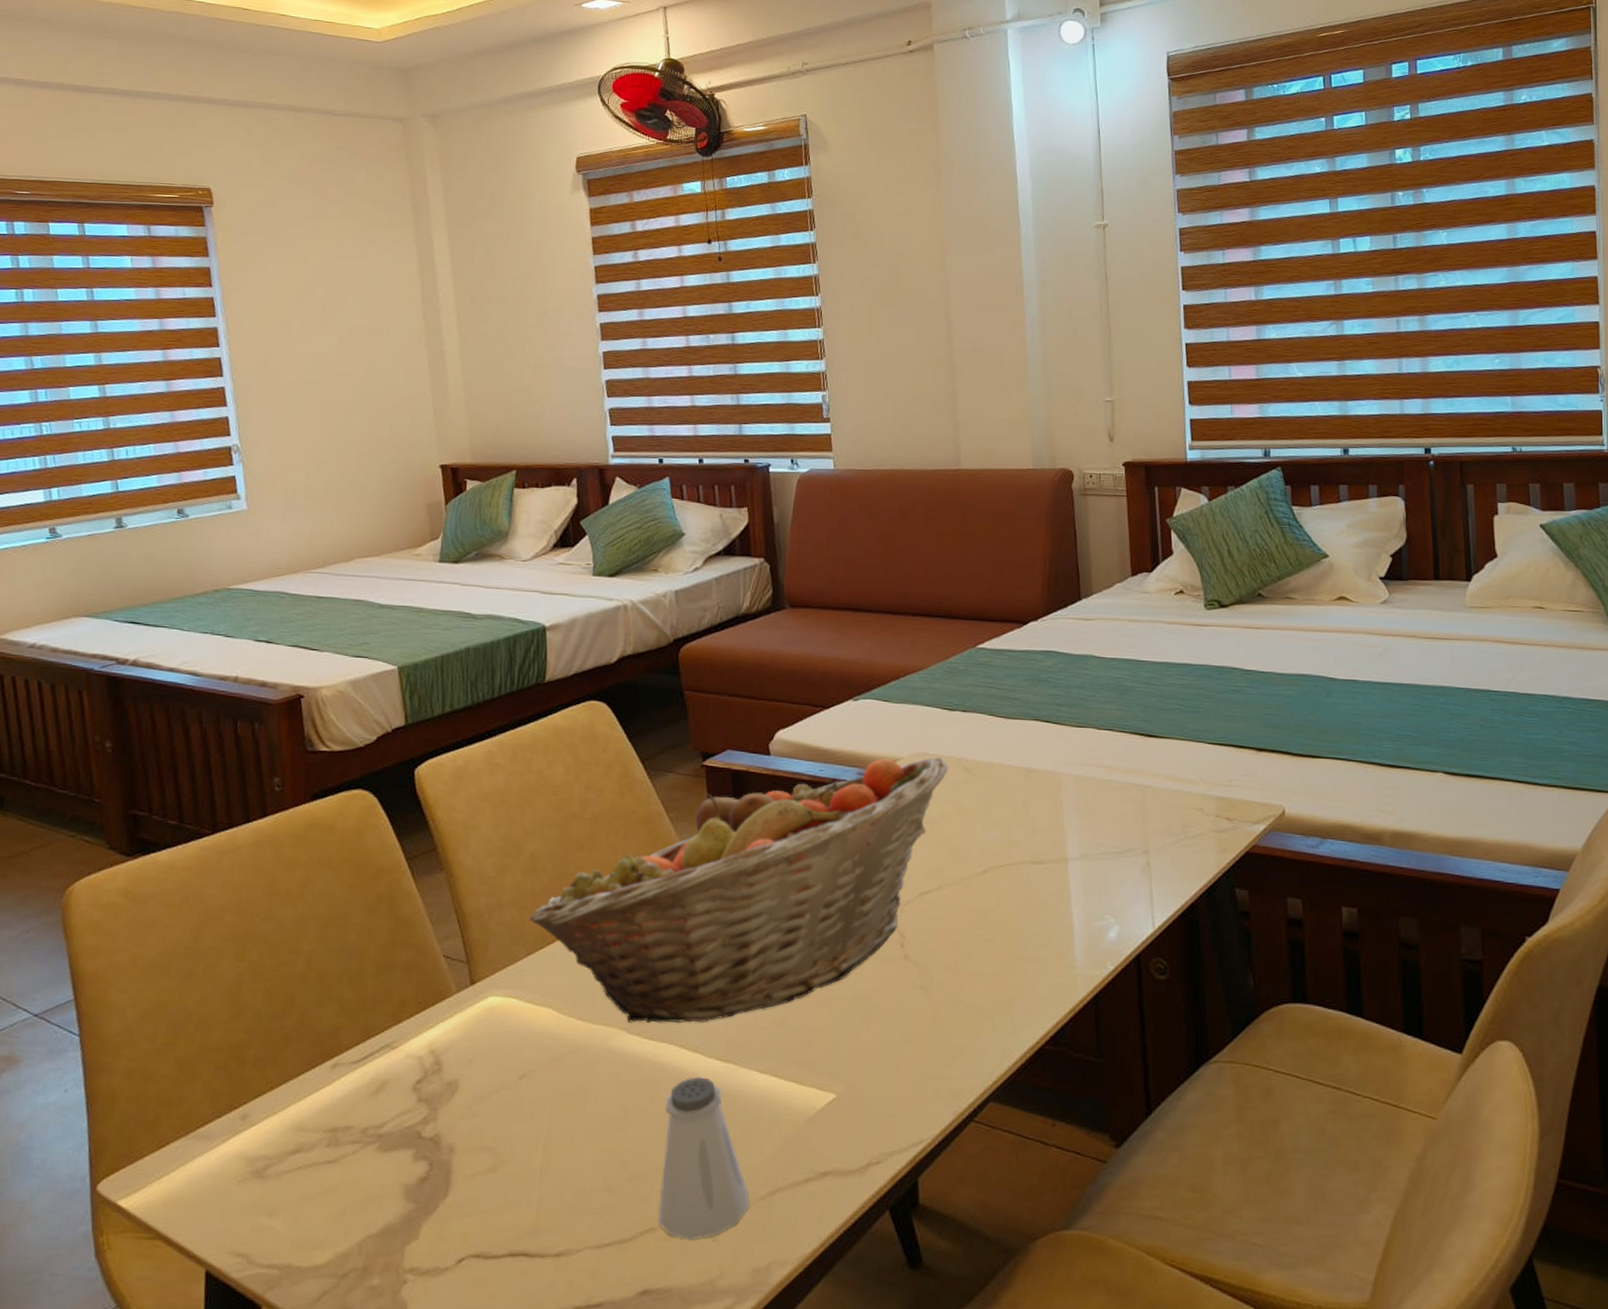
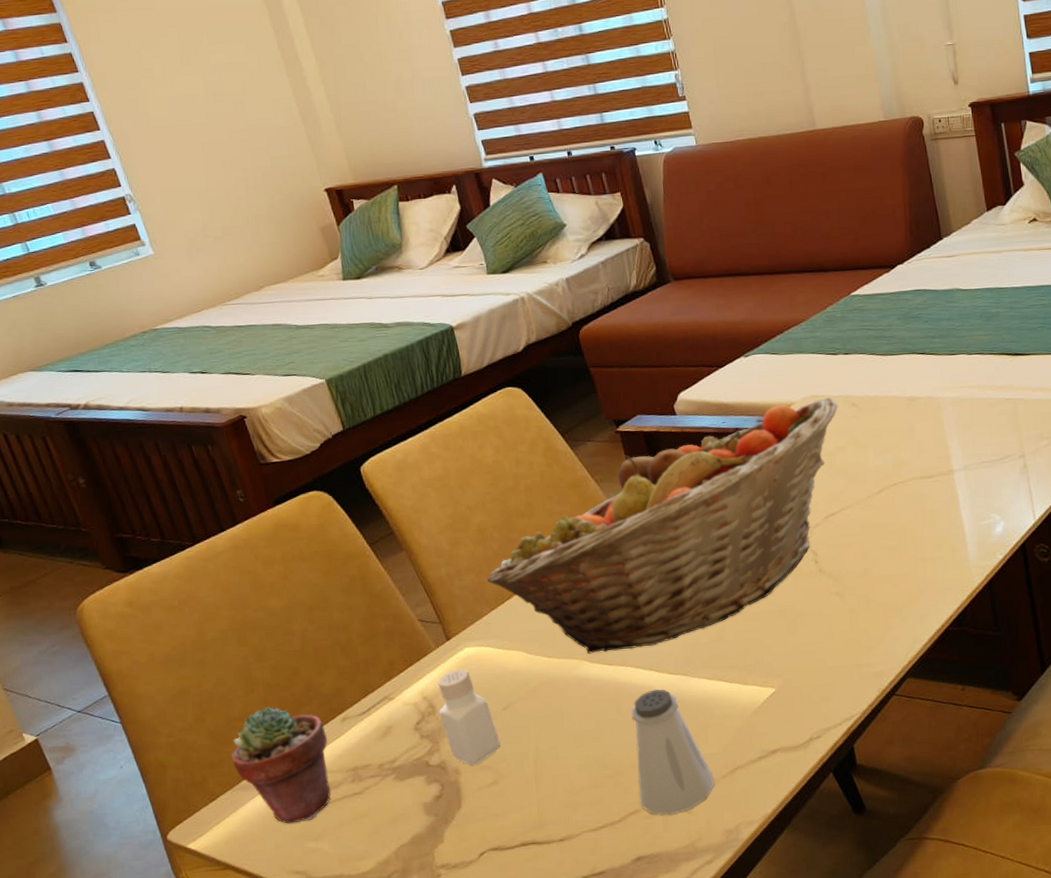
potted succulent: none [195,1038,311,1190] -> present [231,706,331,824]
pepper shaker: none [444,1021,509,1145] -> present [437,669,501,766]

